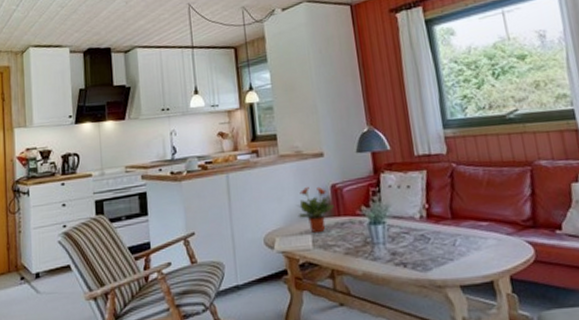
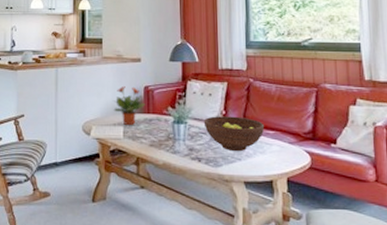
fruit bowl: none [404,209,477,251] -> present [203,116,265,152]

